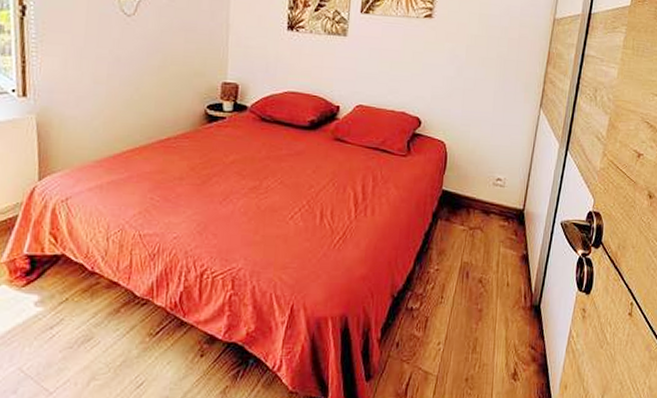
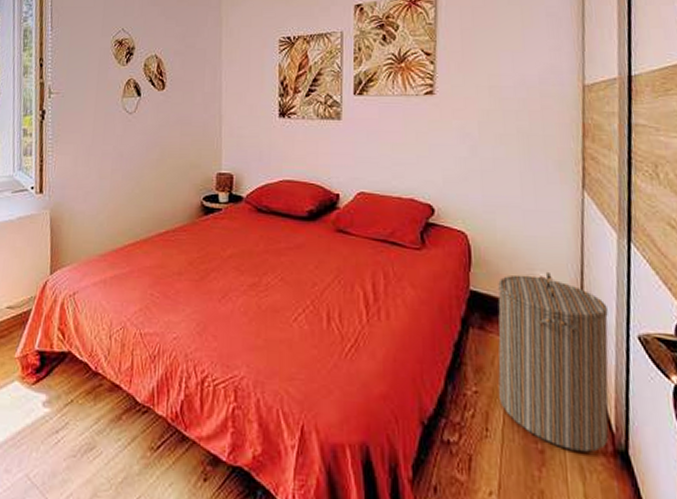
laundry hamper: none [454,174,543,308] -> present [498,271,609,452]

